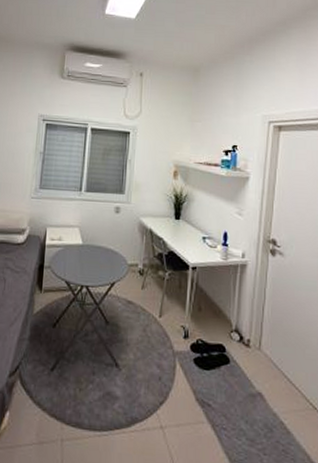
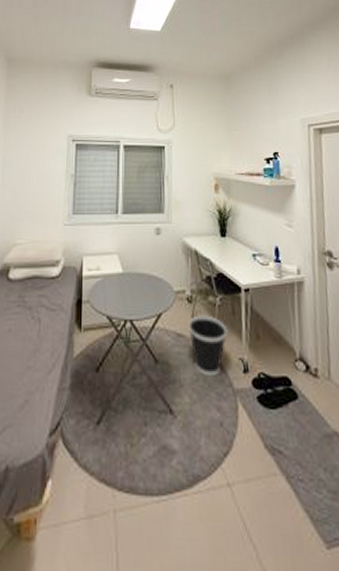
wastebasket: none [138,286,173,340] -> present [188,315,228,377]

